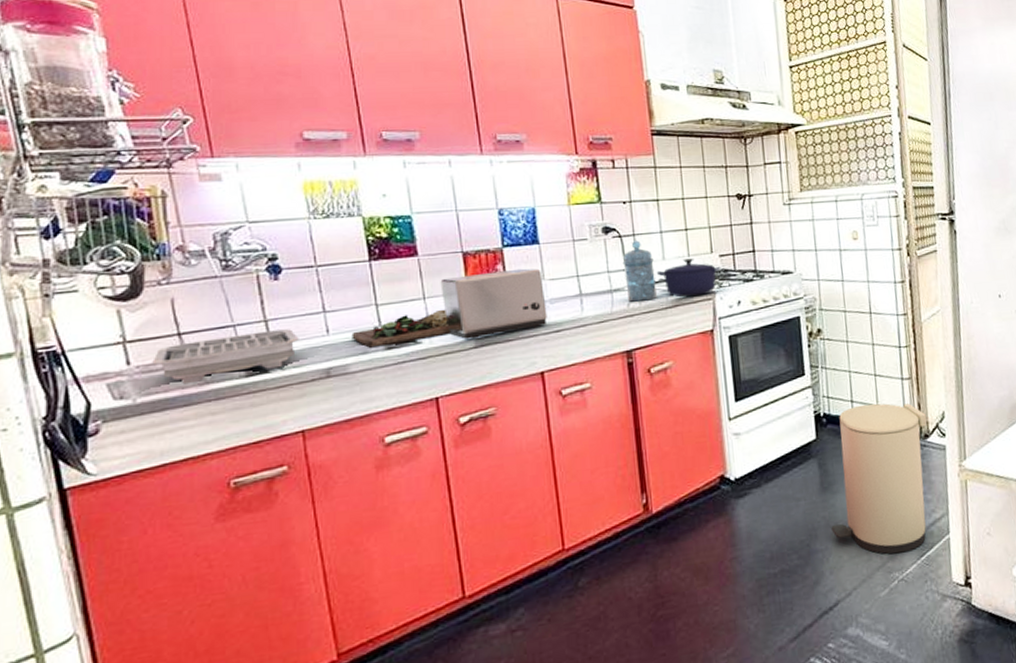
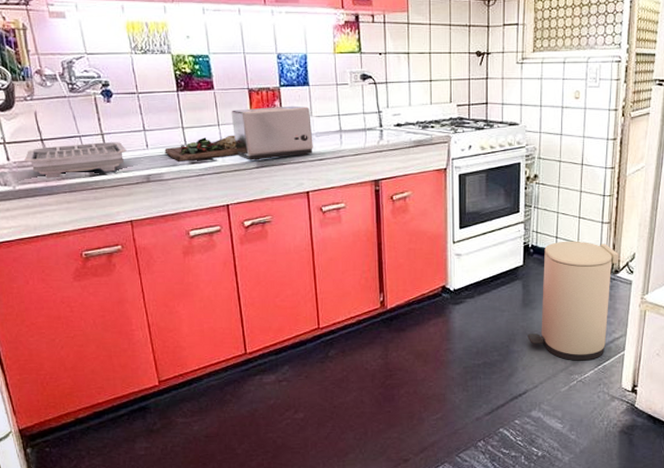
canister: present [622,240,657,302] -> none [376,88,402,140]
cooking pot: present [656,258,722,298] -> none [403,106,458,139]

